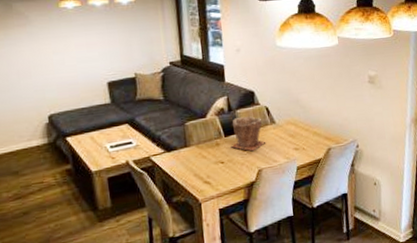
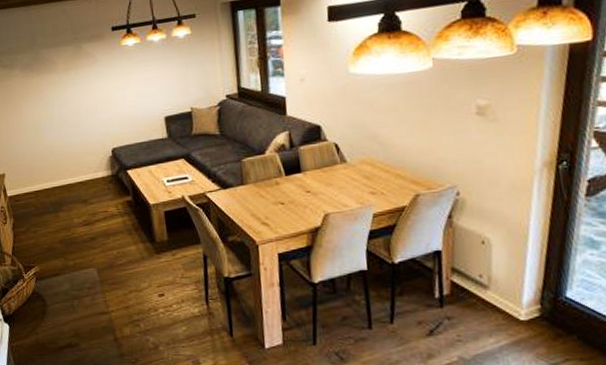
plant pot: present [231,116,266,152] -> none [292,154,335,193]

